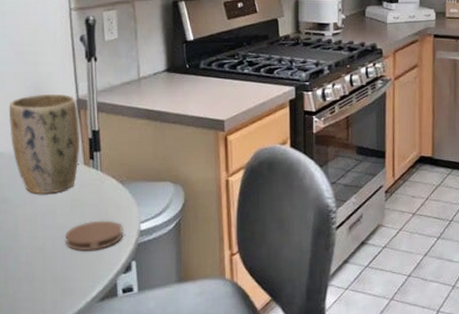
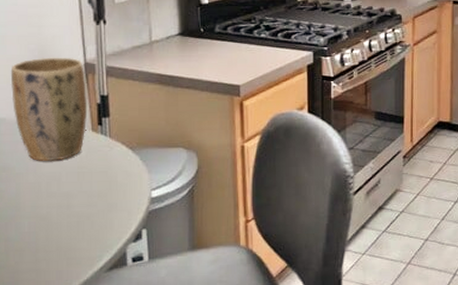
coaster: present [65,220,123,251] -> none [70,188,133,220]

